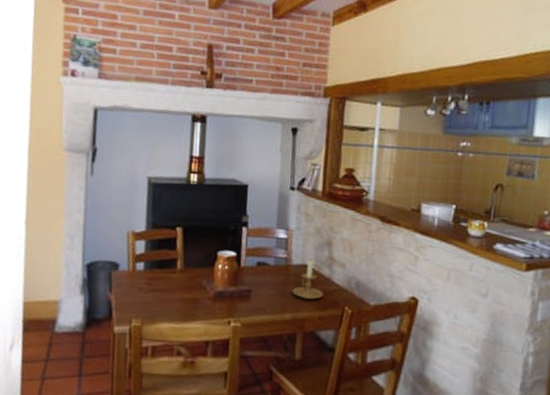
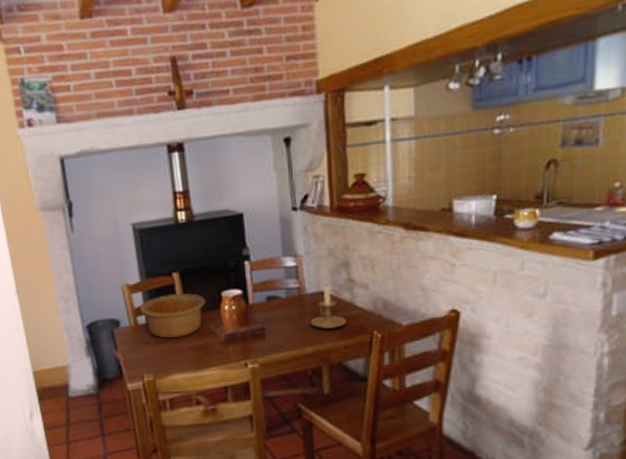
bowl: none [140,246,202,289] -> present [139,293,206,339]

